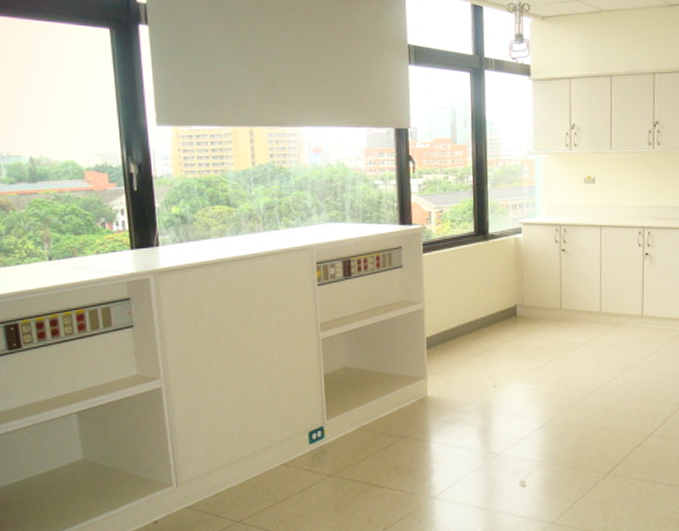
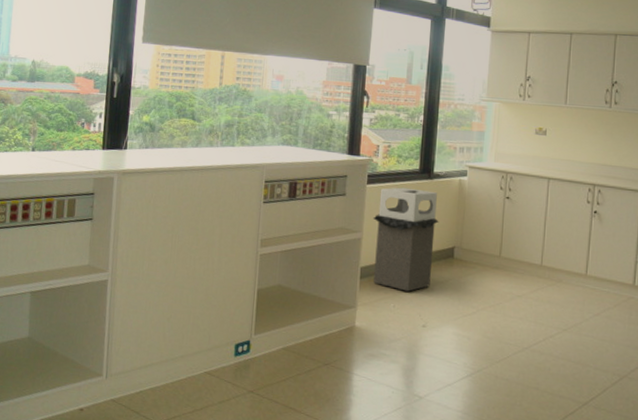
trash bin: none [433,252,499,355] -> present [373,187,439,292]

